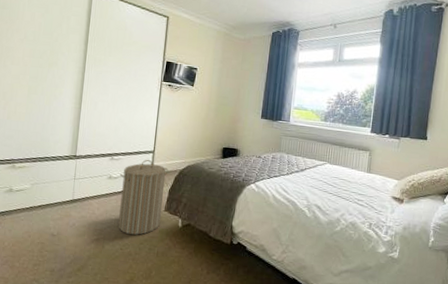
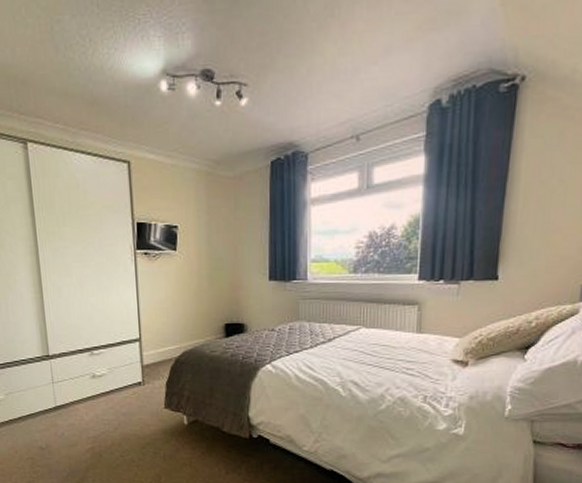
laundry hamper: present [118,160,169,235] -> none [105,350,162,439]

